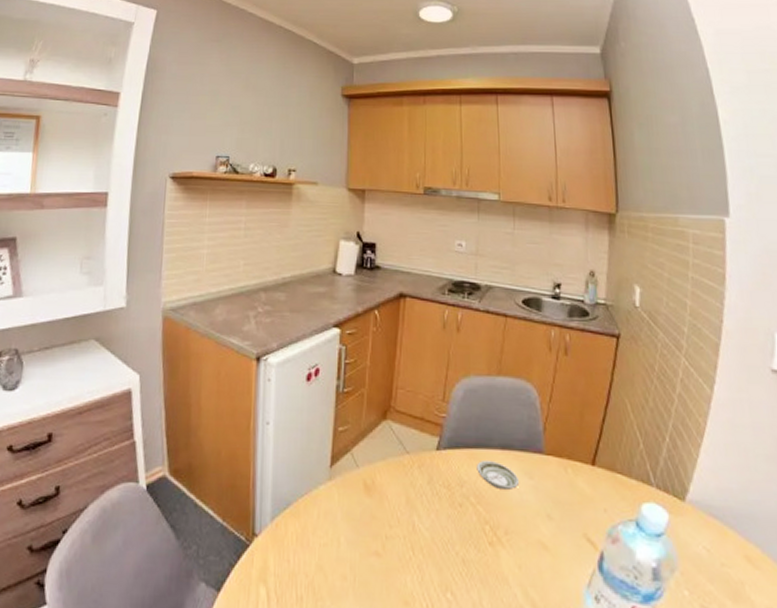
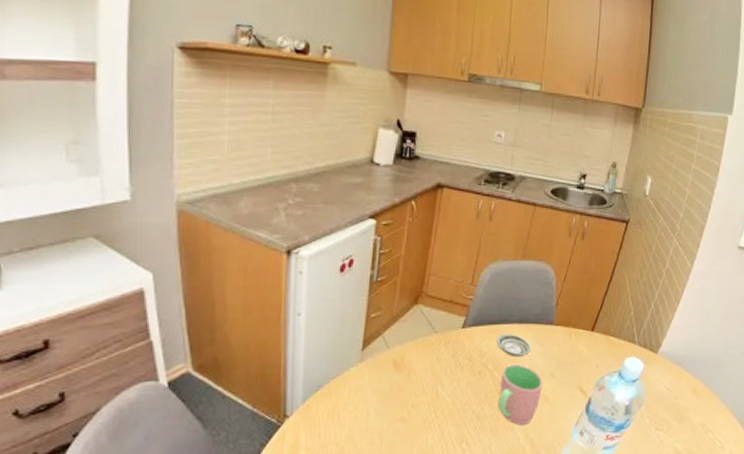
cup: none [485,497,539,578] -> present [497,363,543,425]

